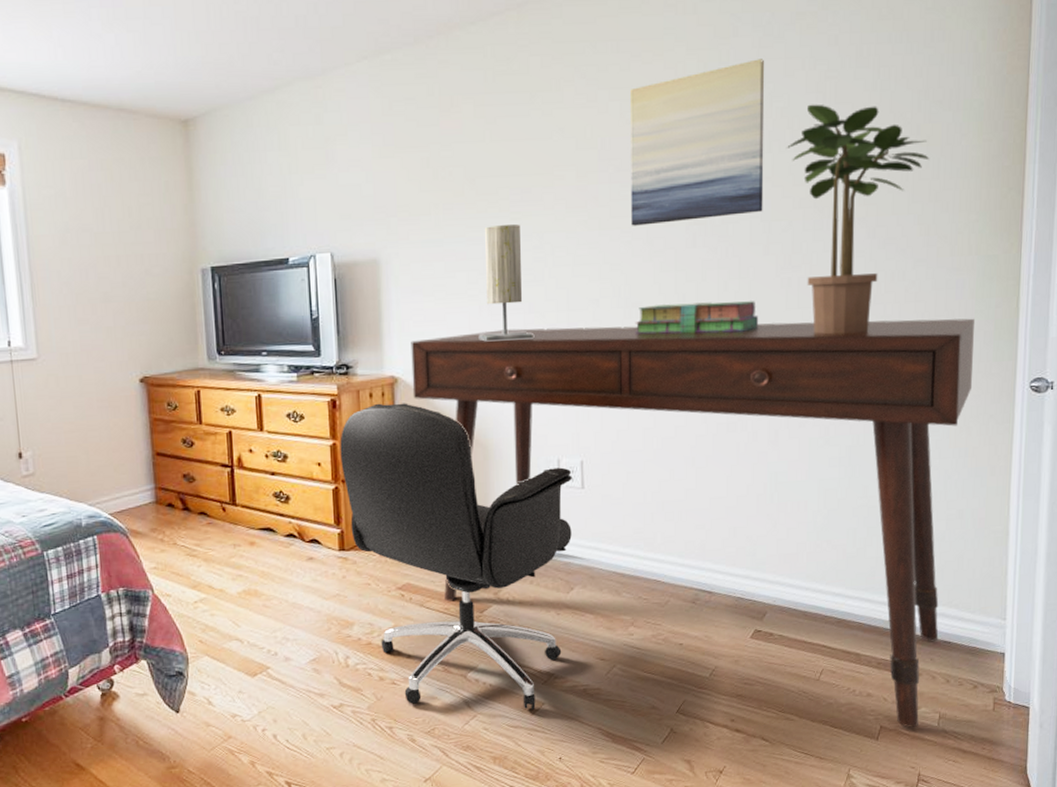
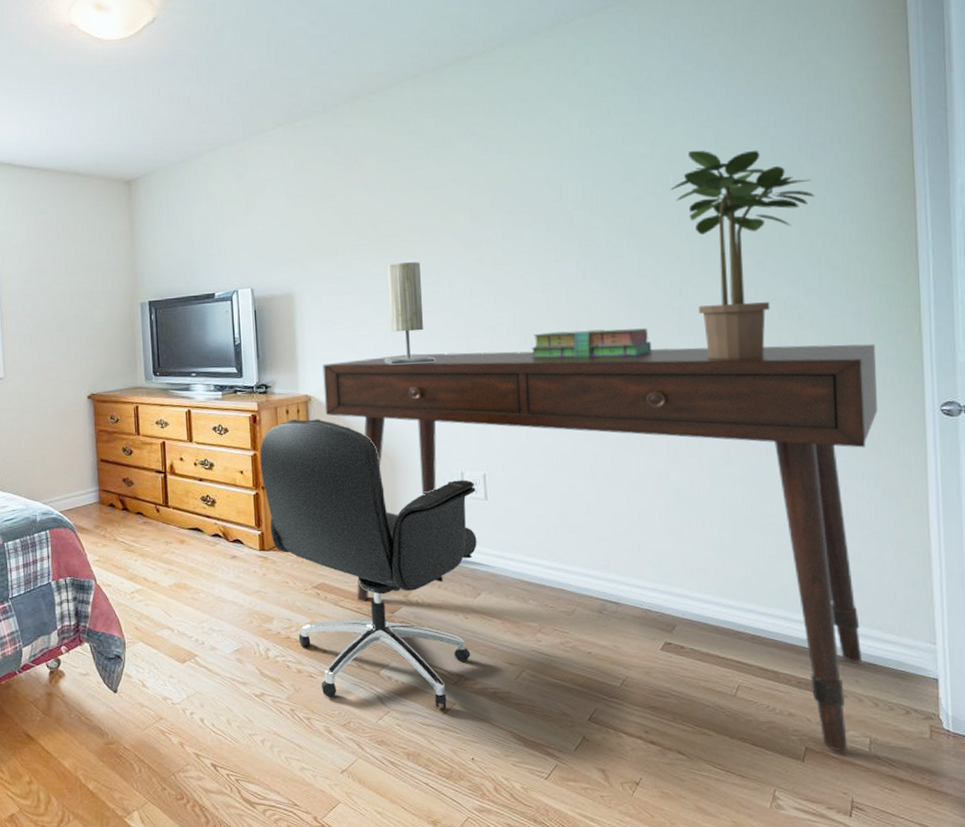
wall art: present [631,59,765,226] -> none [518,112,650,262]

